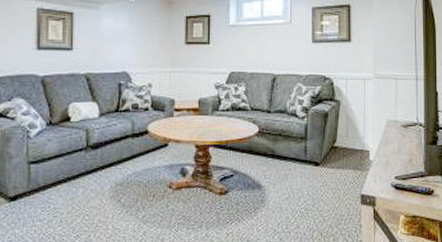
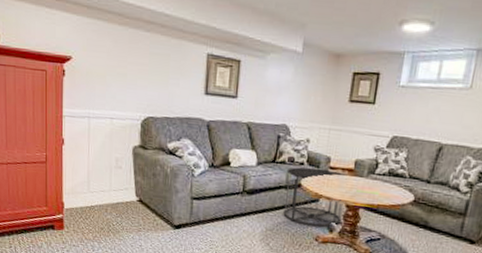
side table: none [131,112,193,174] -> present [283,167,346,227]

